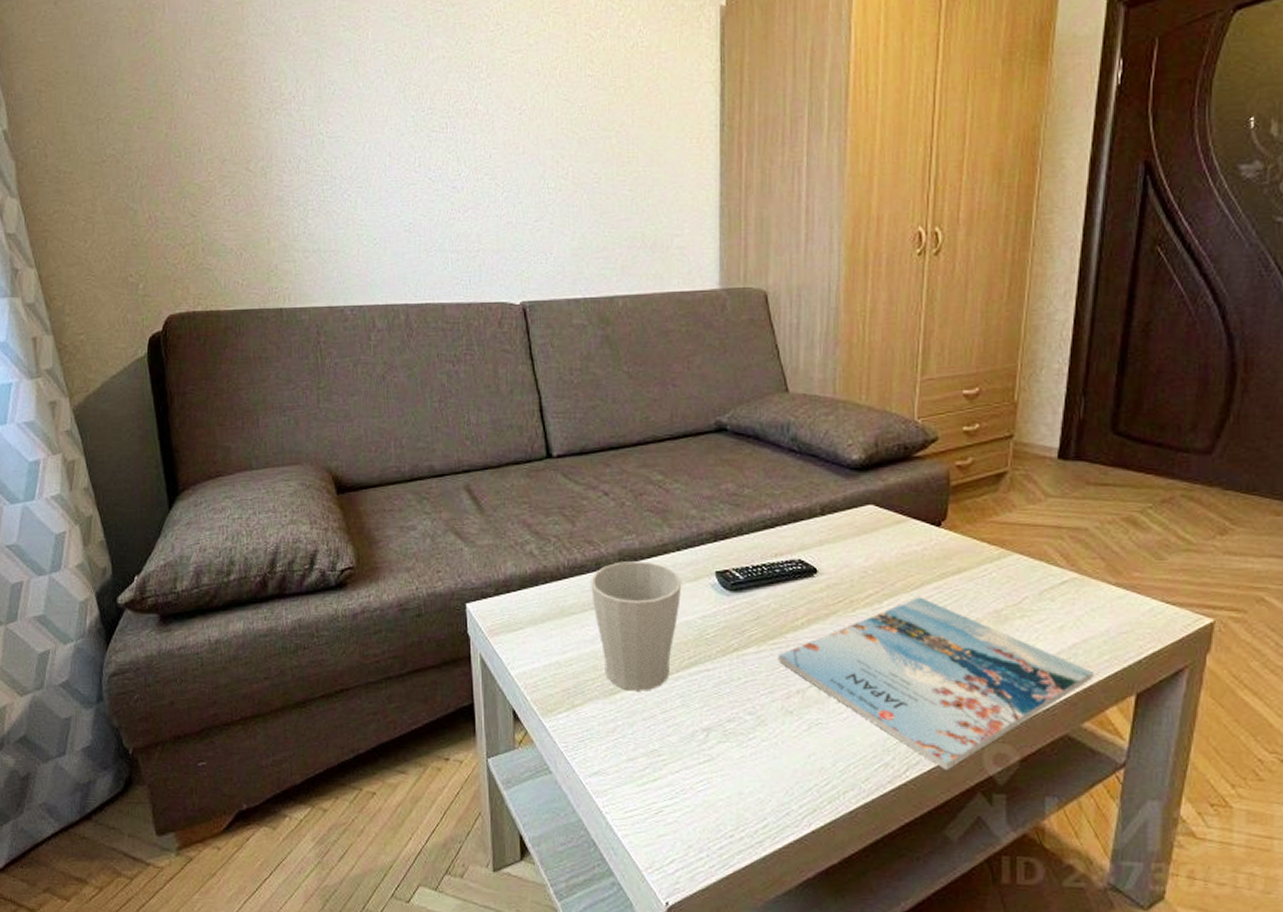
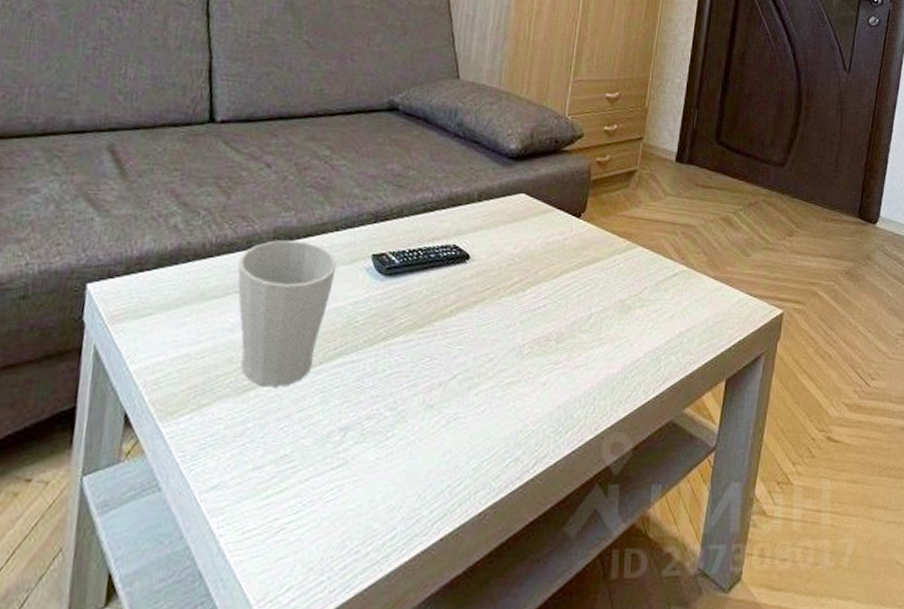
magazine: present [778,597,1093,771] -> none [424,286,694,463]

